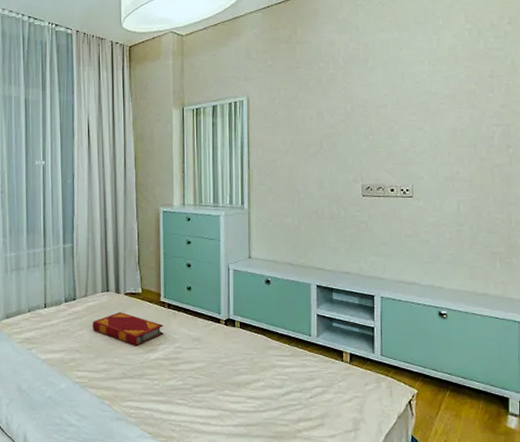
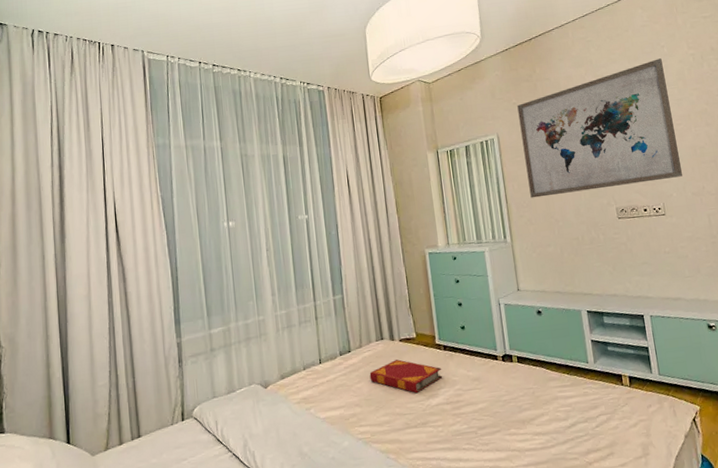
wall art: none [272,31,437,166] -> present [517,58,682,198]

